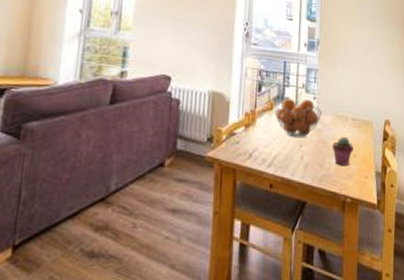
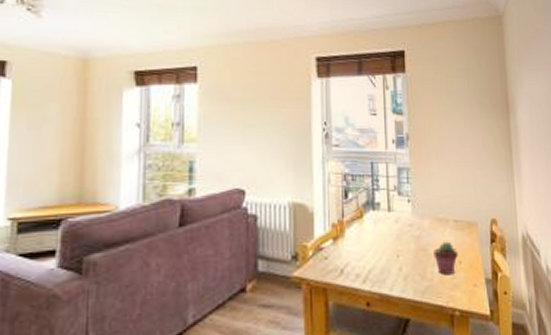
fruit basket: present [274,98,322,137] -> none [364,202,419,246]

